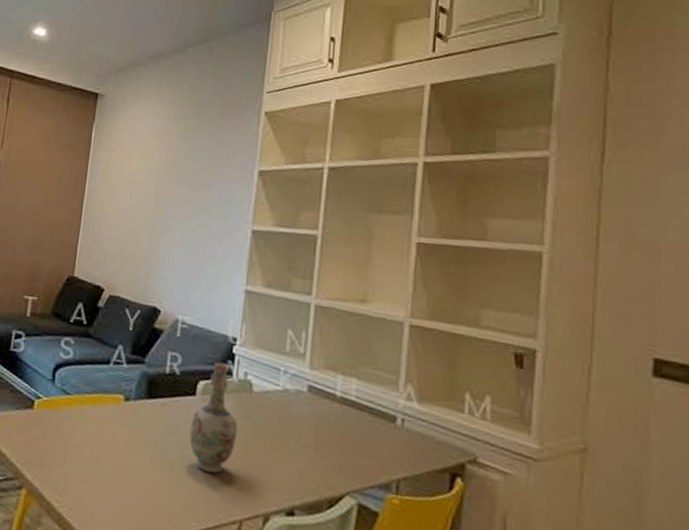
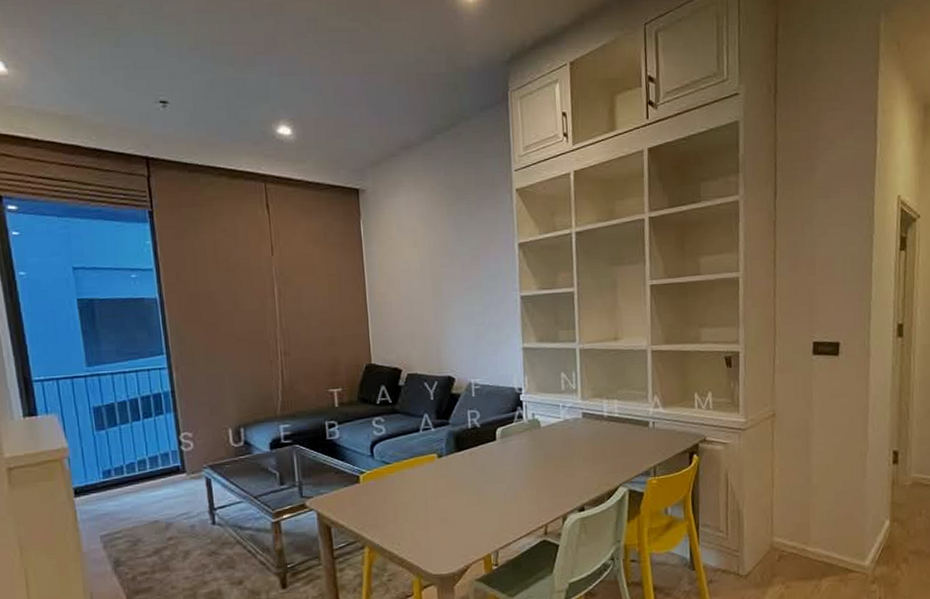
vase: present [189,362,237,473] -> none [496,409,534,496]

